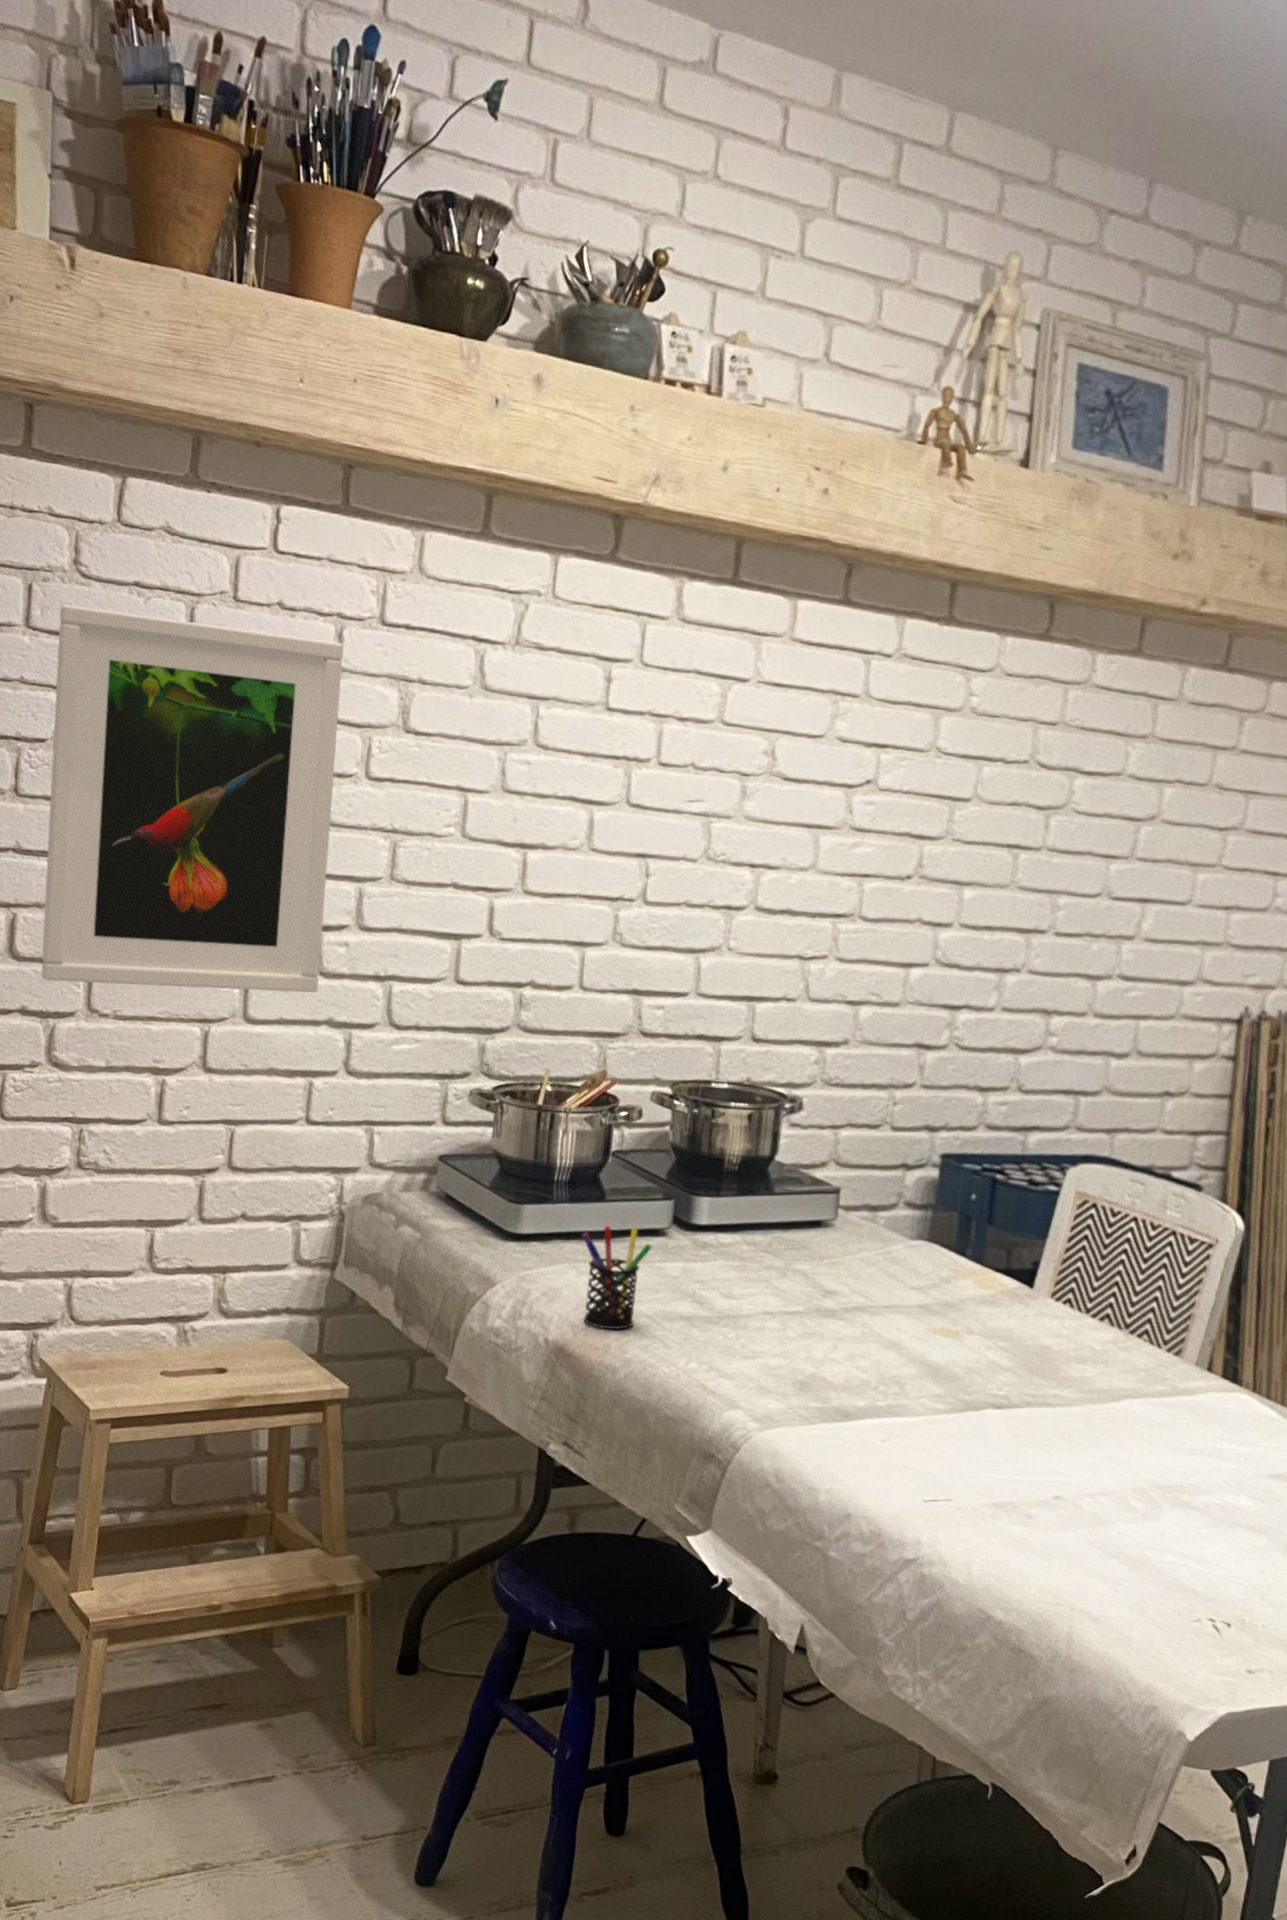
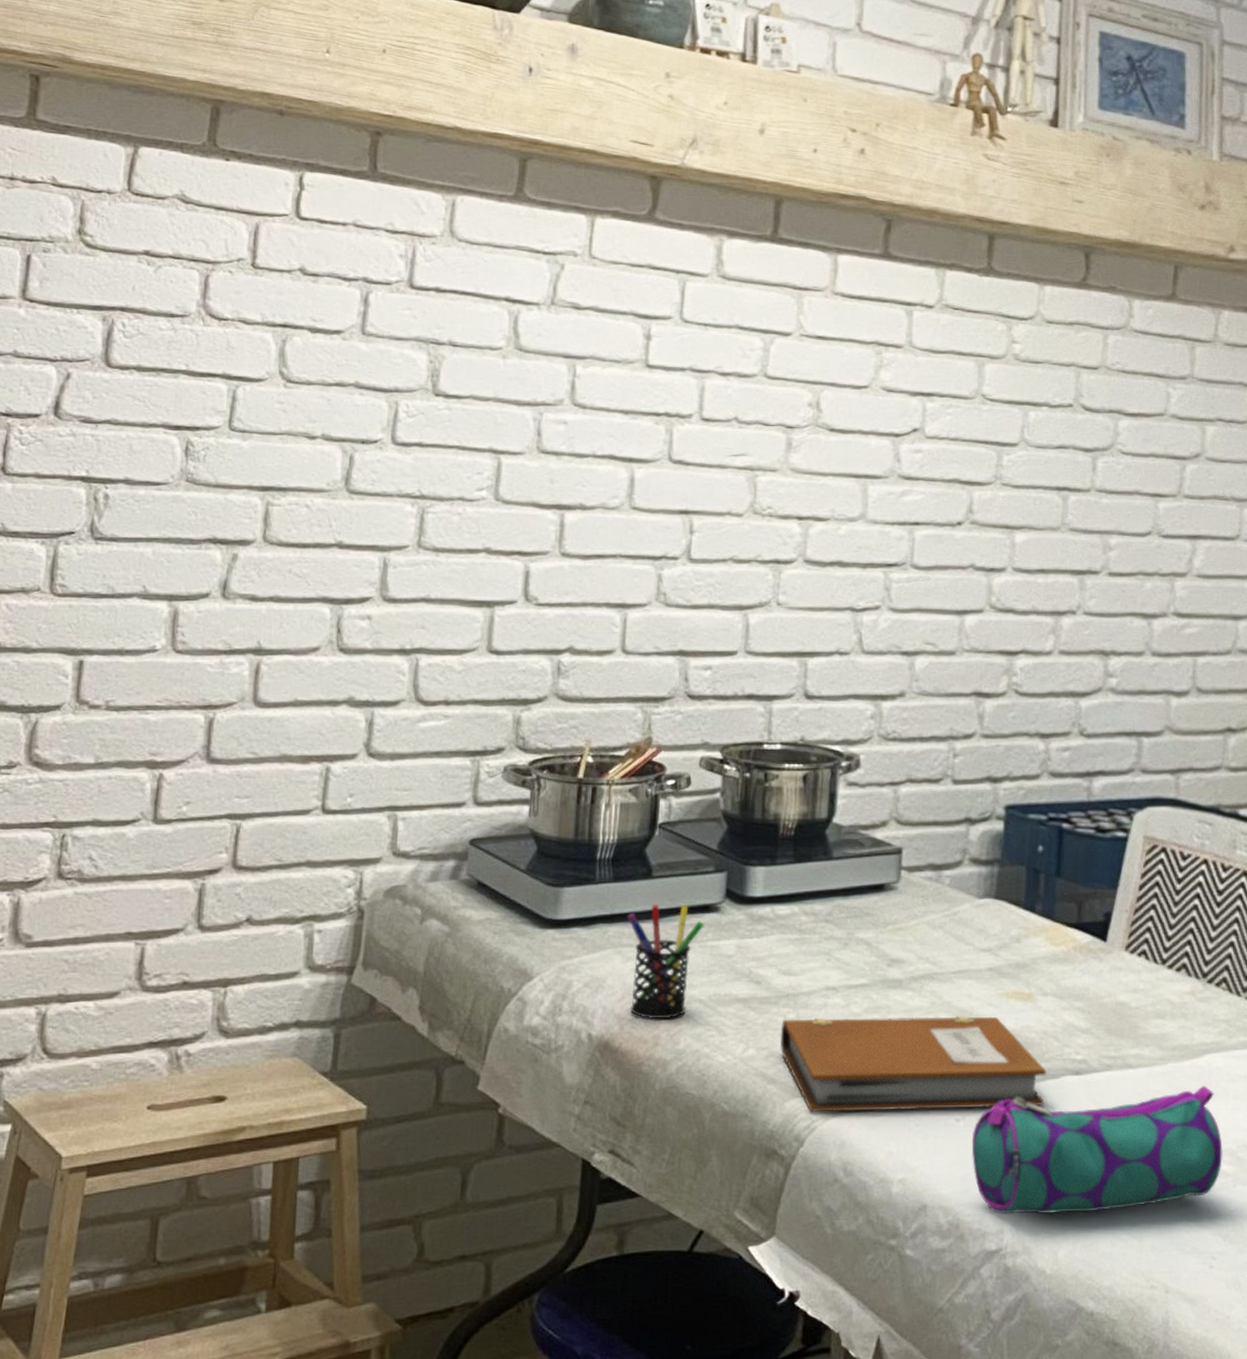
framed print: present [41,605,344,994] -> none [23,275,370,673]
notebook: none [719,1339,969,1434] -> present [779,1015,1047,1112]
pencil case: none [894,1424,1135,1534] -> present [971,1086,1223,1215]

